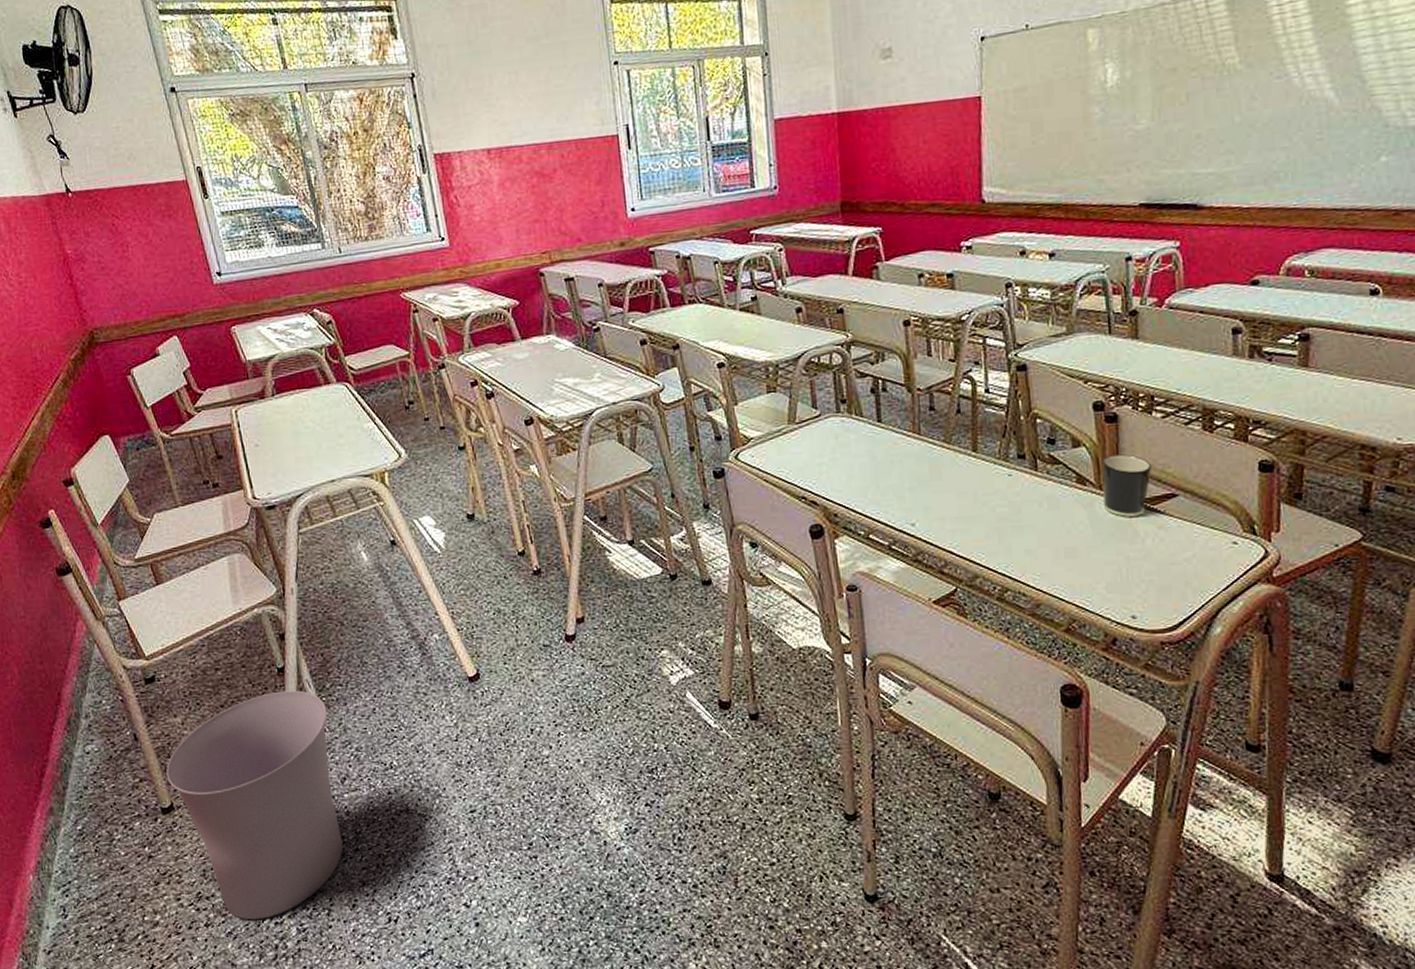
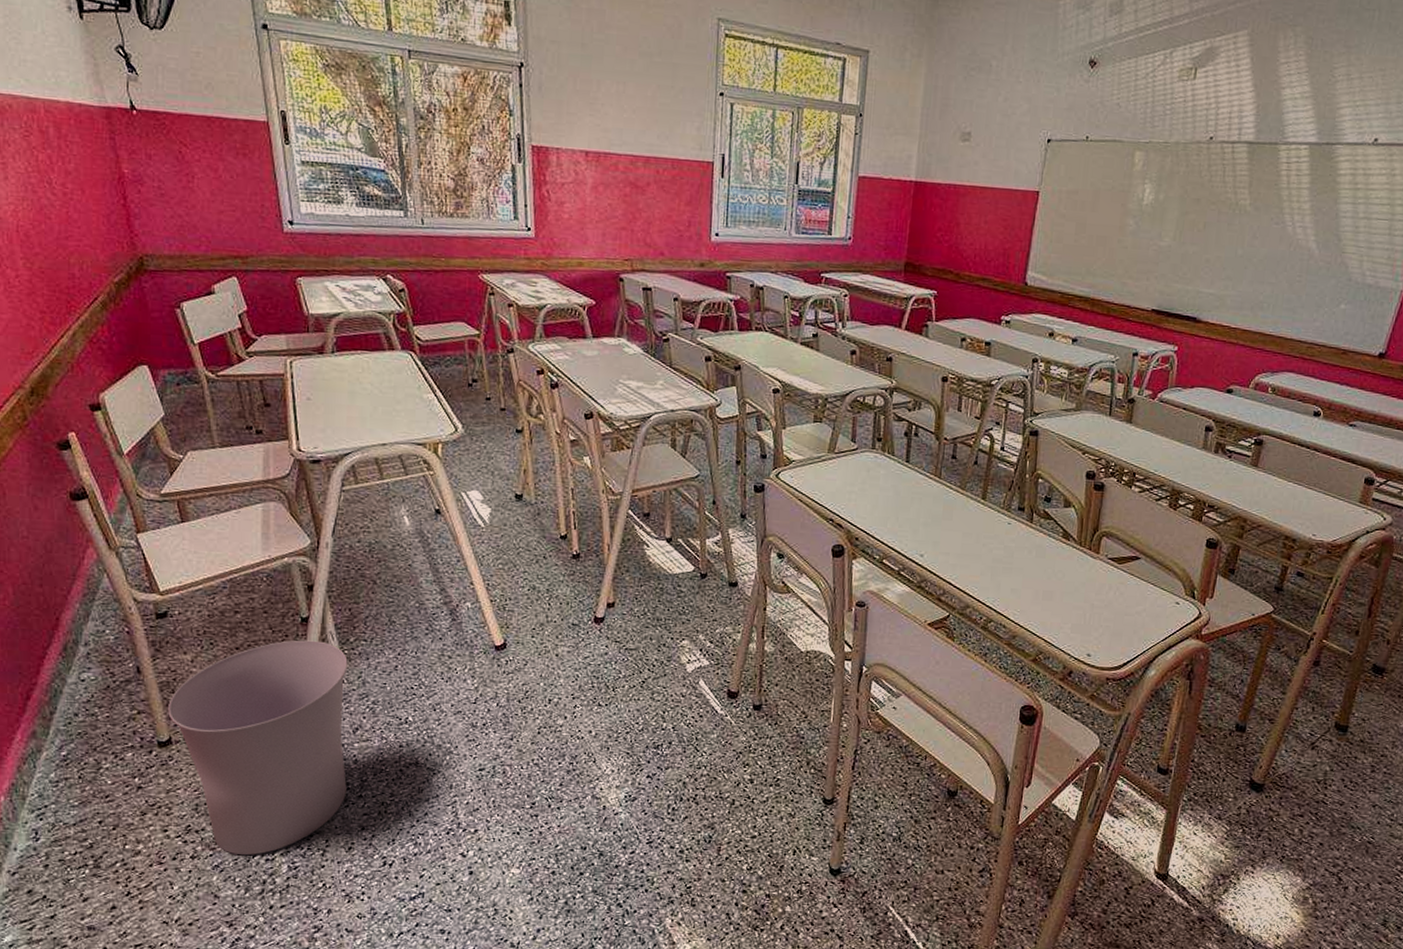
mug: present [1101,454,1153,517] -> none [1081,518,1125,572]

